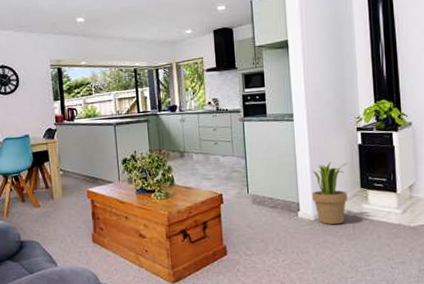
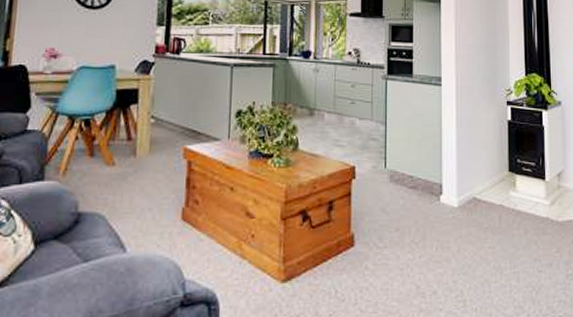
potted plant: present [312,162,348,225] -> none [457,138,497,215]

